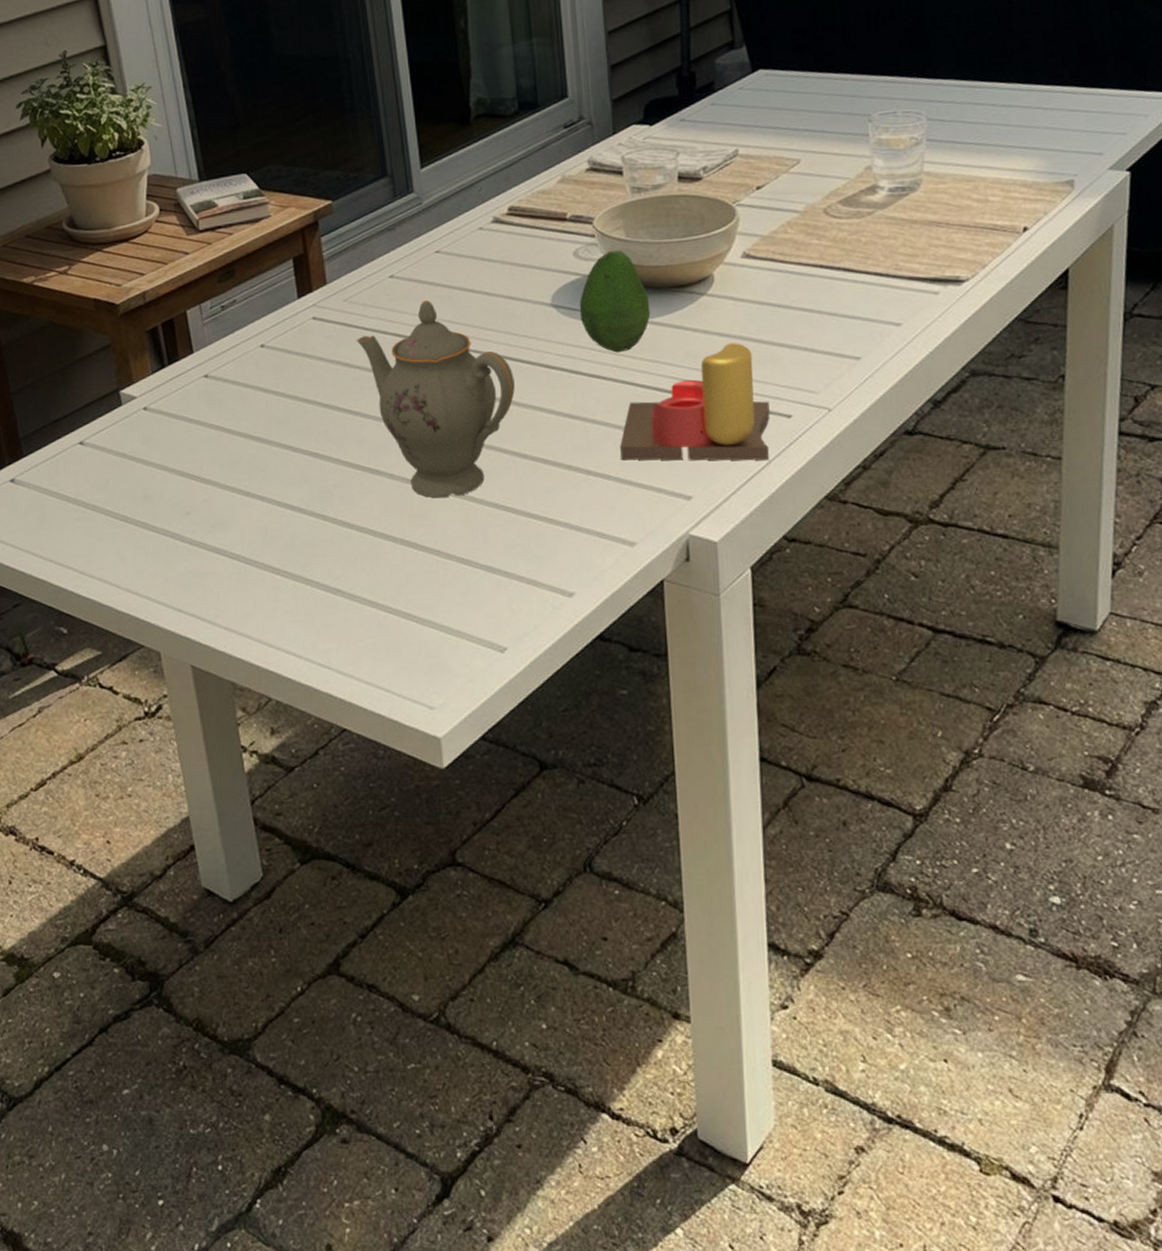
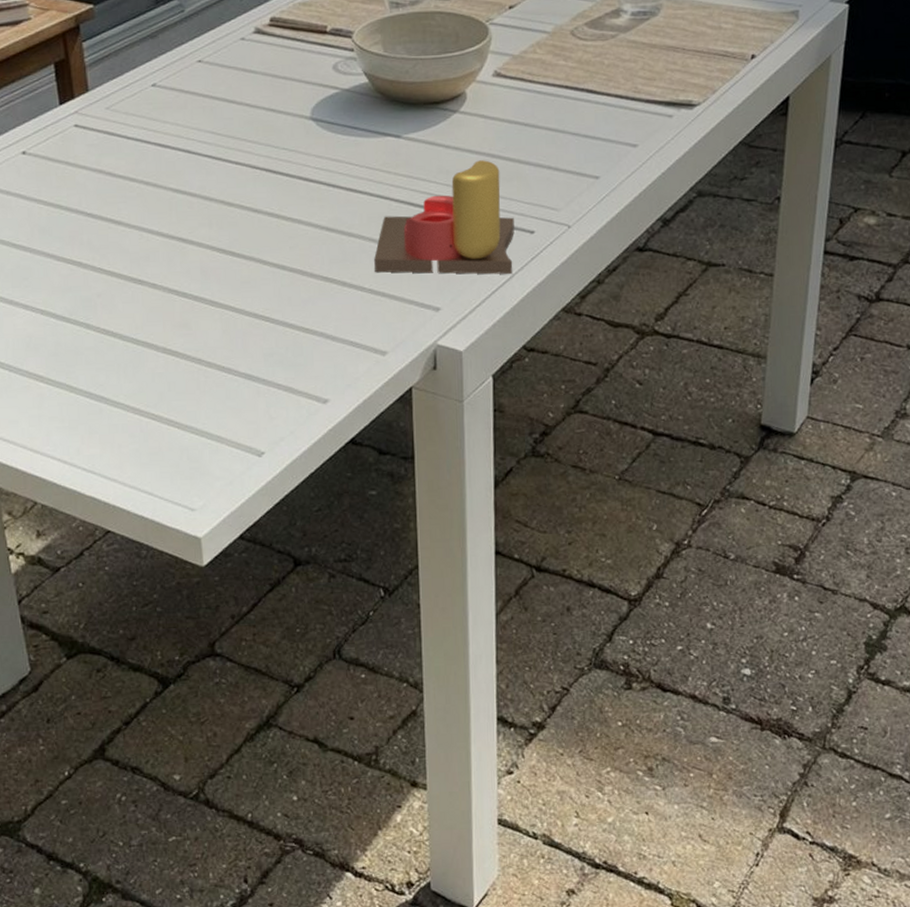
teapot: present [356,300,515,498] -> none [118,110,275,308]
fruit: present [579,250,651,353] -> none [337,65,406,167]

